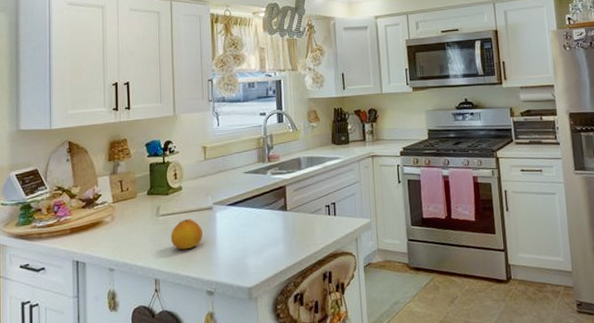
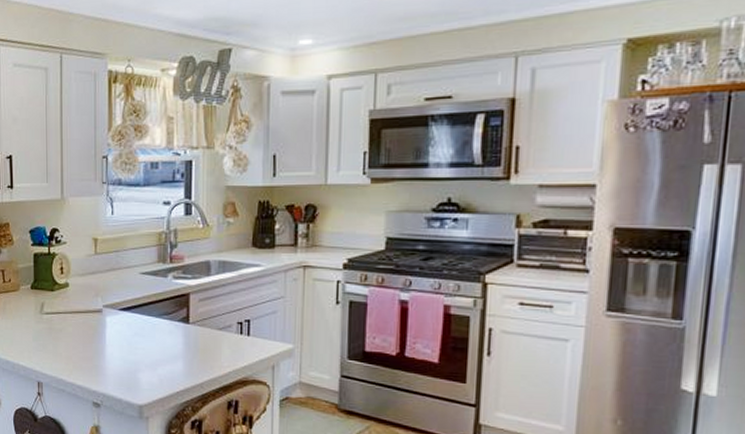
fruit: present [170,219,204,250] -> none [55,320,91,354]

